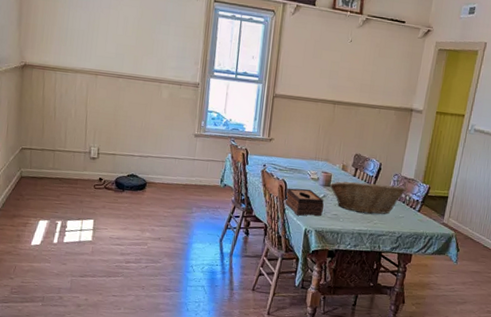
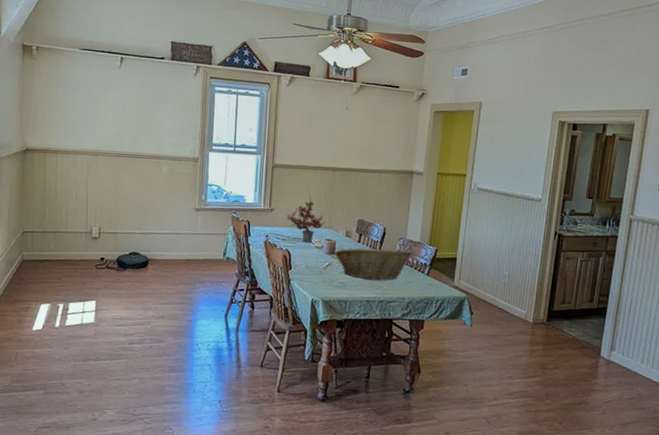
potted plant: none [284,127,323,175] -> present [286,195,325,243]
tissue box: present [284,187,324,217] -> none [289,257,330,286]

